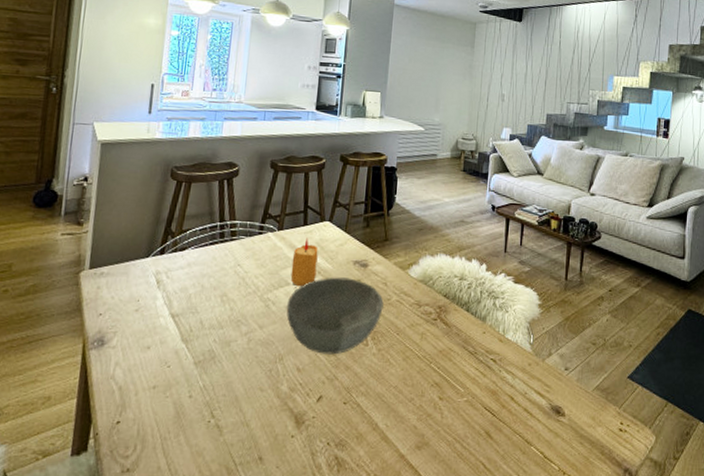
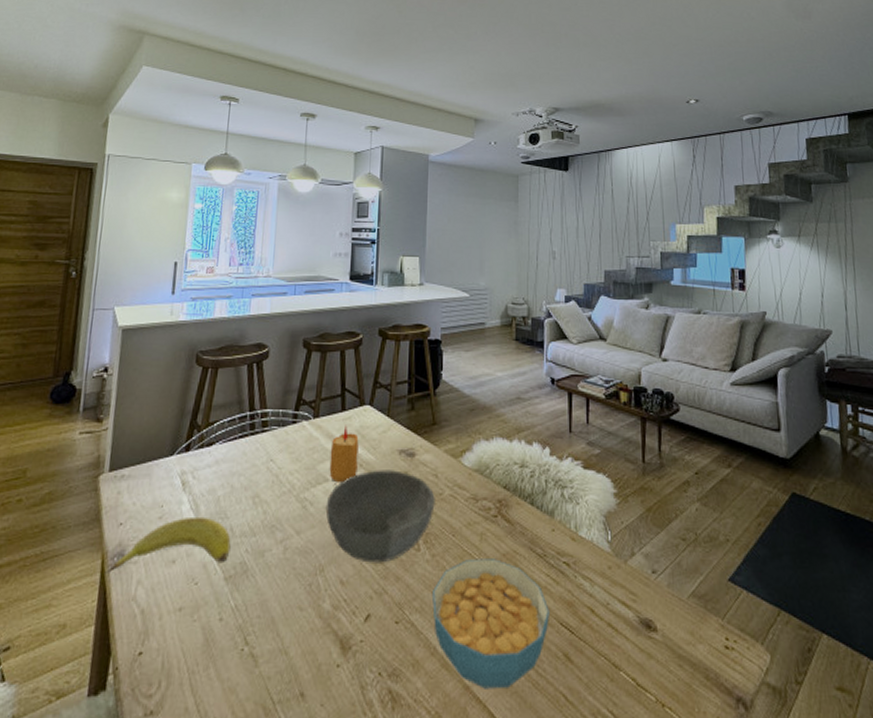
fruit: none [86,310,201,357] -> present [105,516,231,575]
cereal bowl: none [376,353,476,458] -> present [432,558,549,689]

